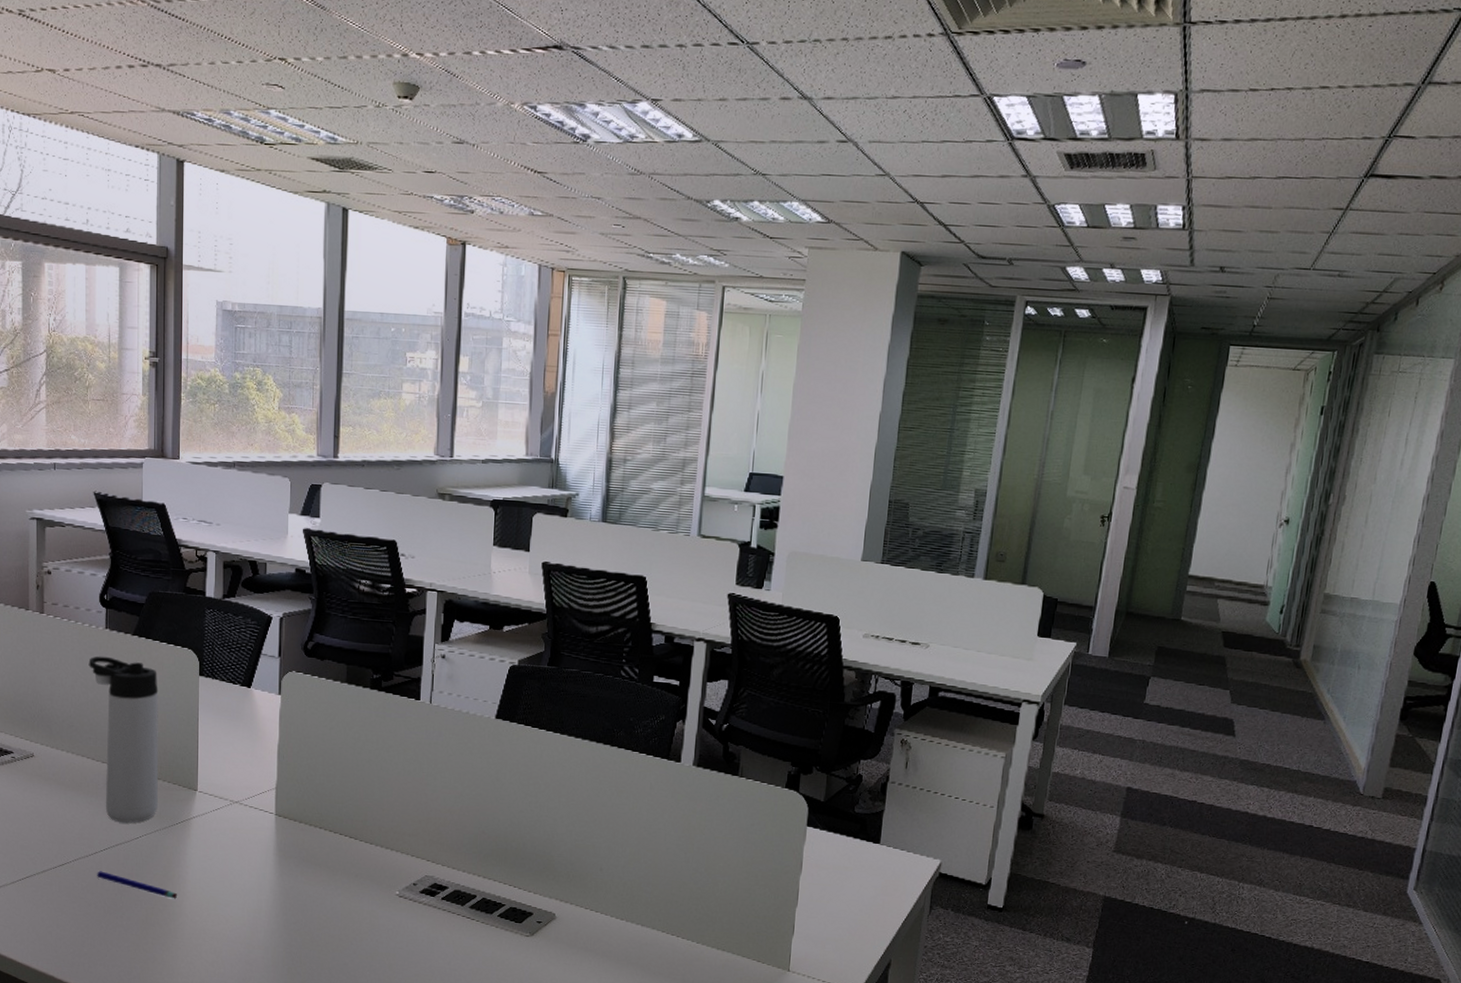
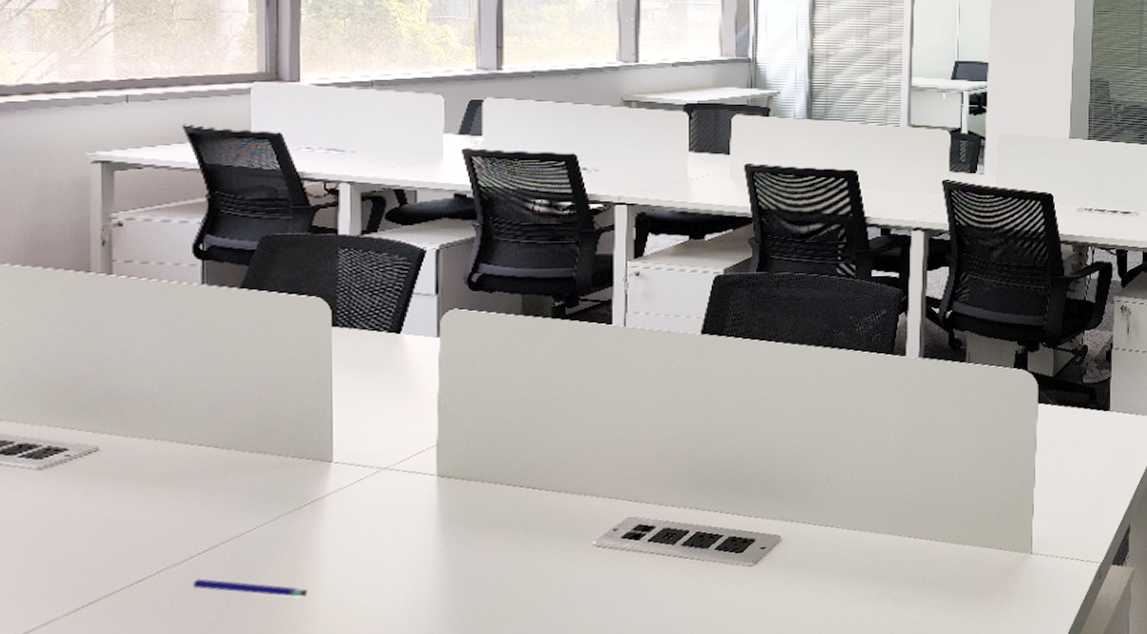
thermos bottle: present [88,656,158,823] -> none [178,317,278,515]

